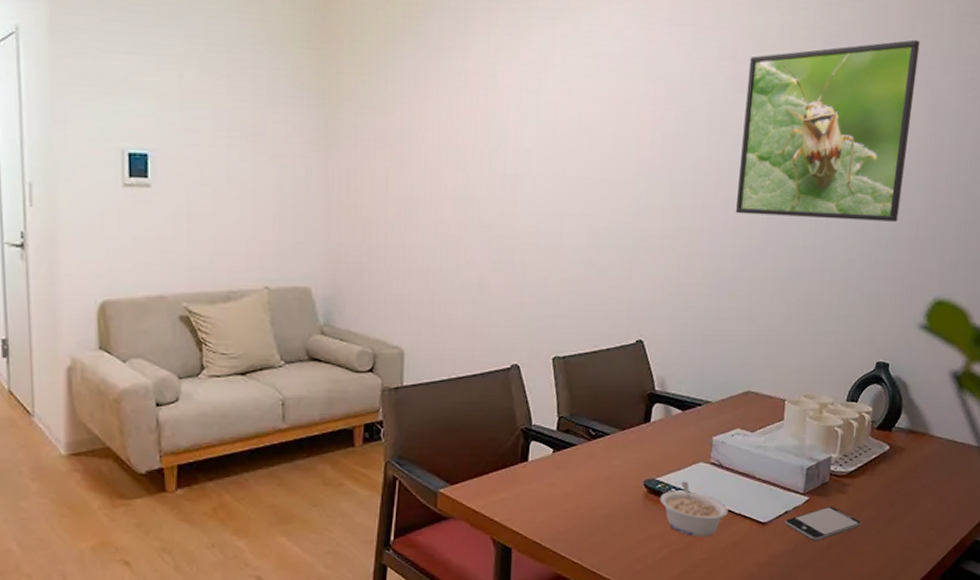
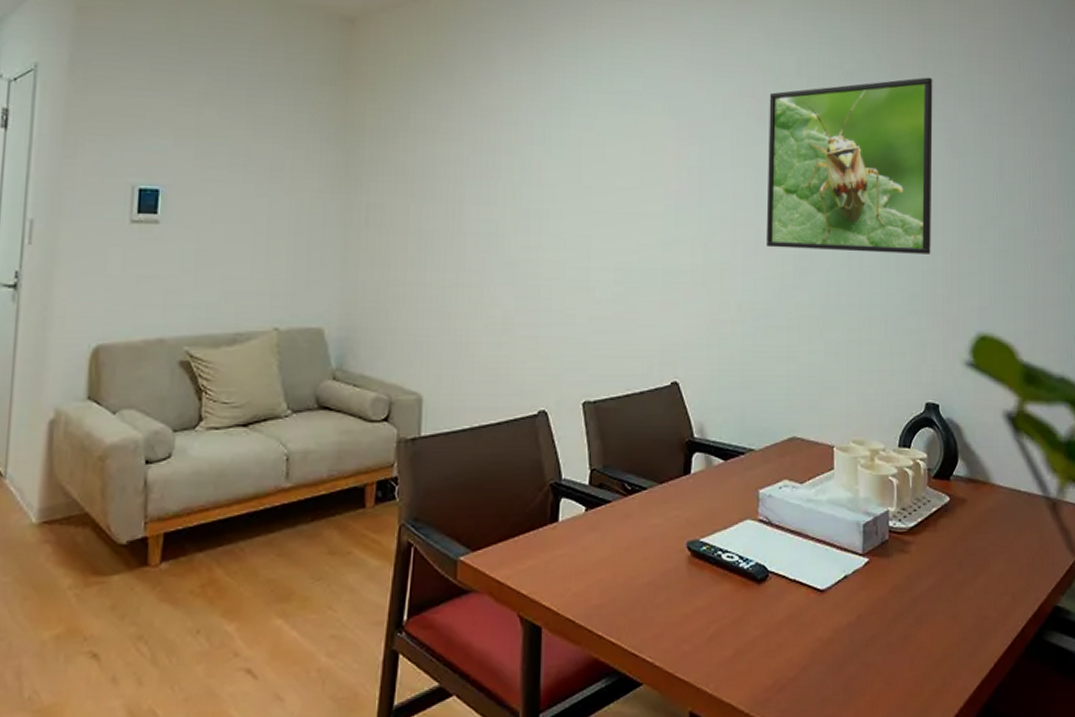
legume: present [659,481,728,537] -> none [705,542,781,609]
smartphone: present [784,506,862,542] -> none [844,568,929,612]

